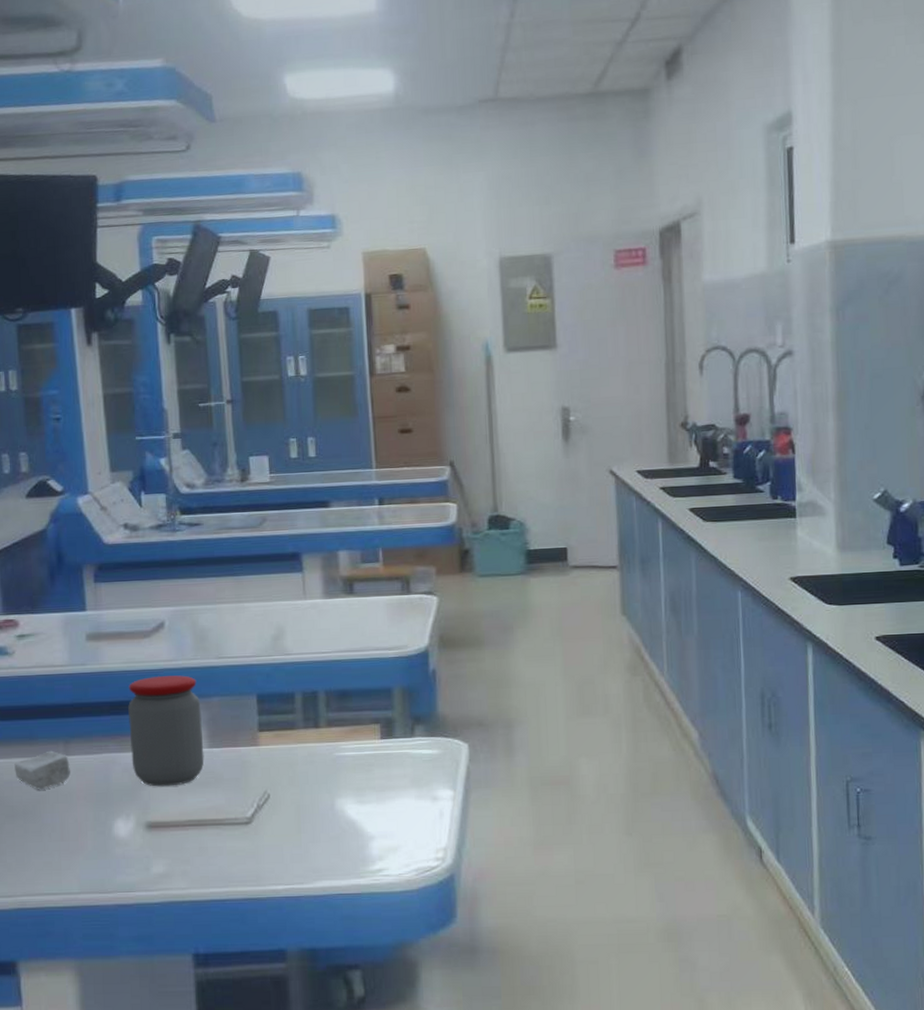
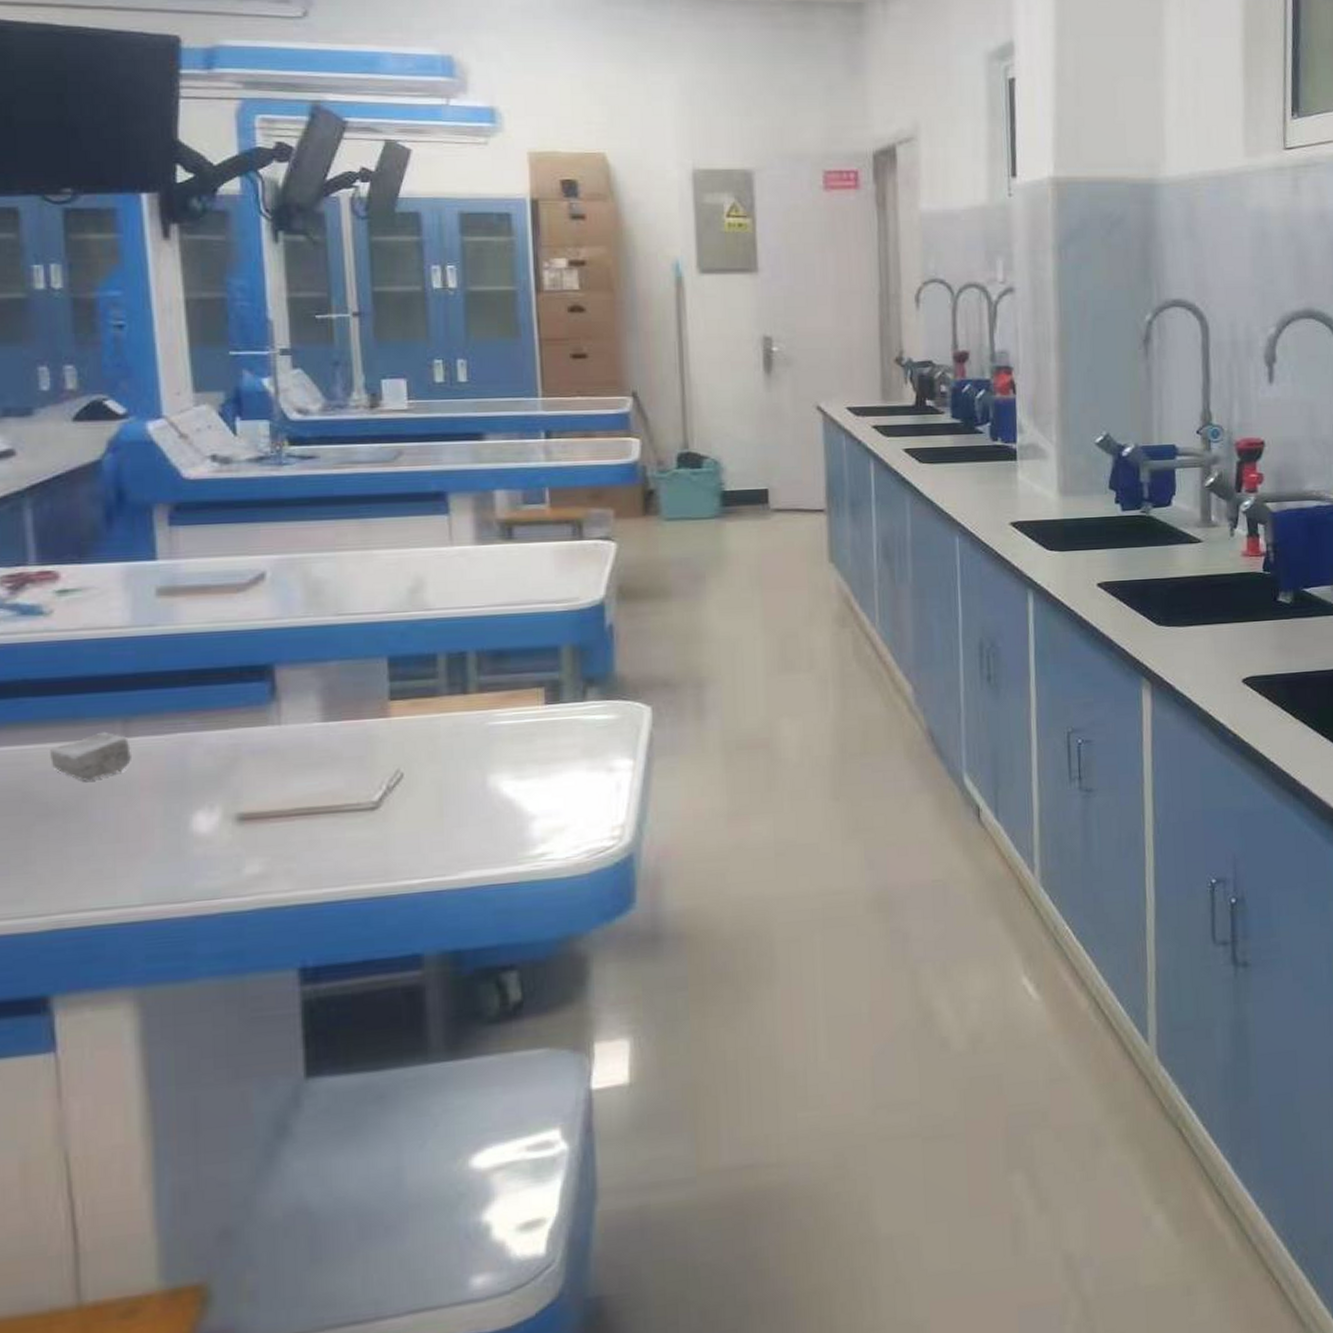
jar: present [128,675,204,787] -> none [214,636,317,771]

